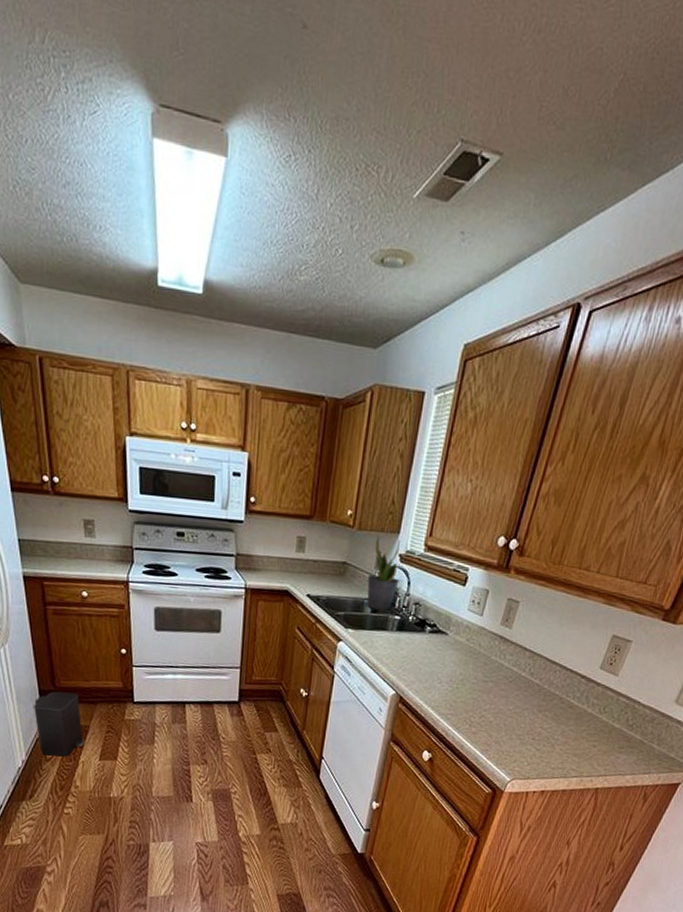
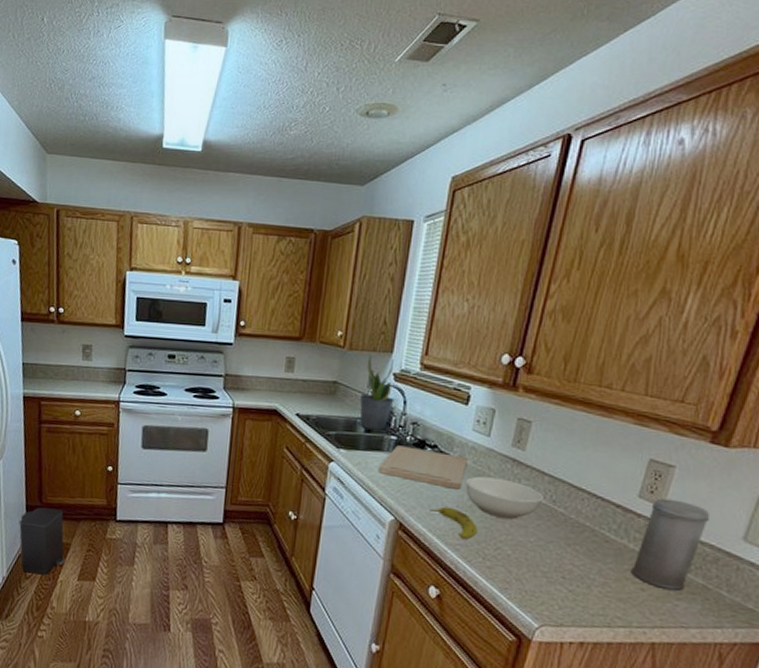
cutting board: none [383,625,462,665] -> present [379,445,468,490]
fruit: none [426,681,467,709] -> present [429,506,479,539]
bowl: none [459,652,524,691] -> present [465,476,543,520]
canister: none [587,669,653,746] -> present [631,498,709,591]

